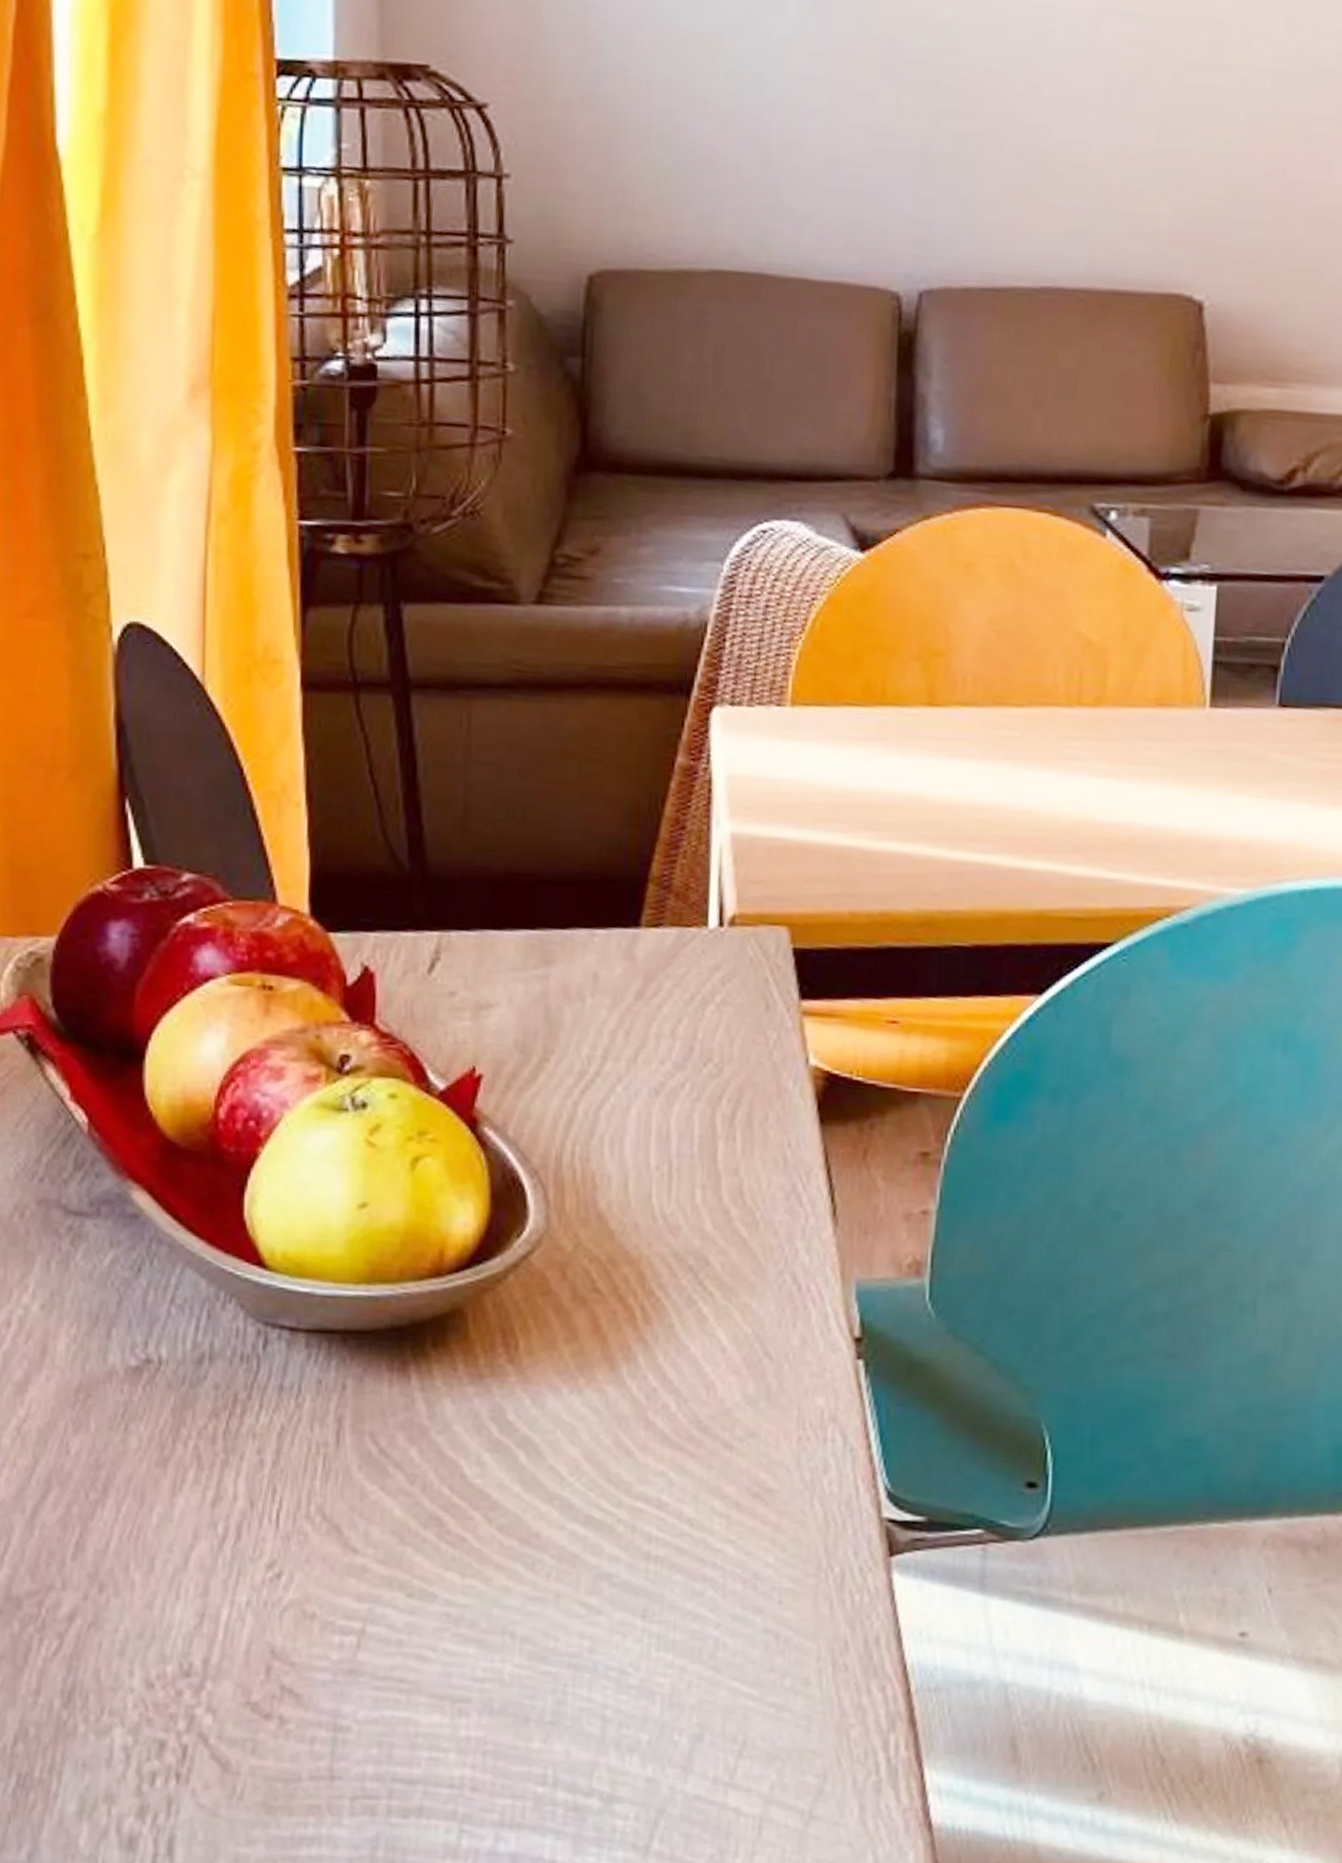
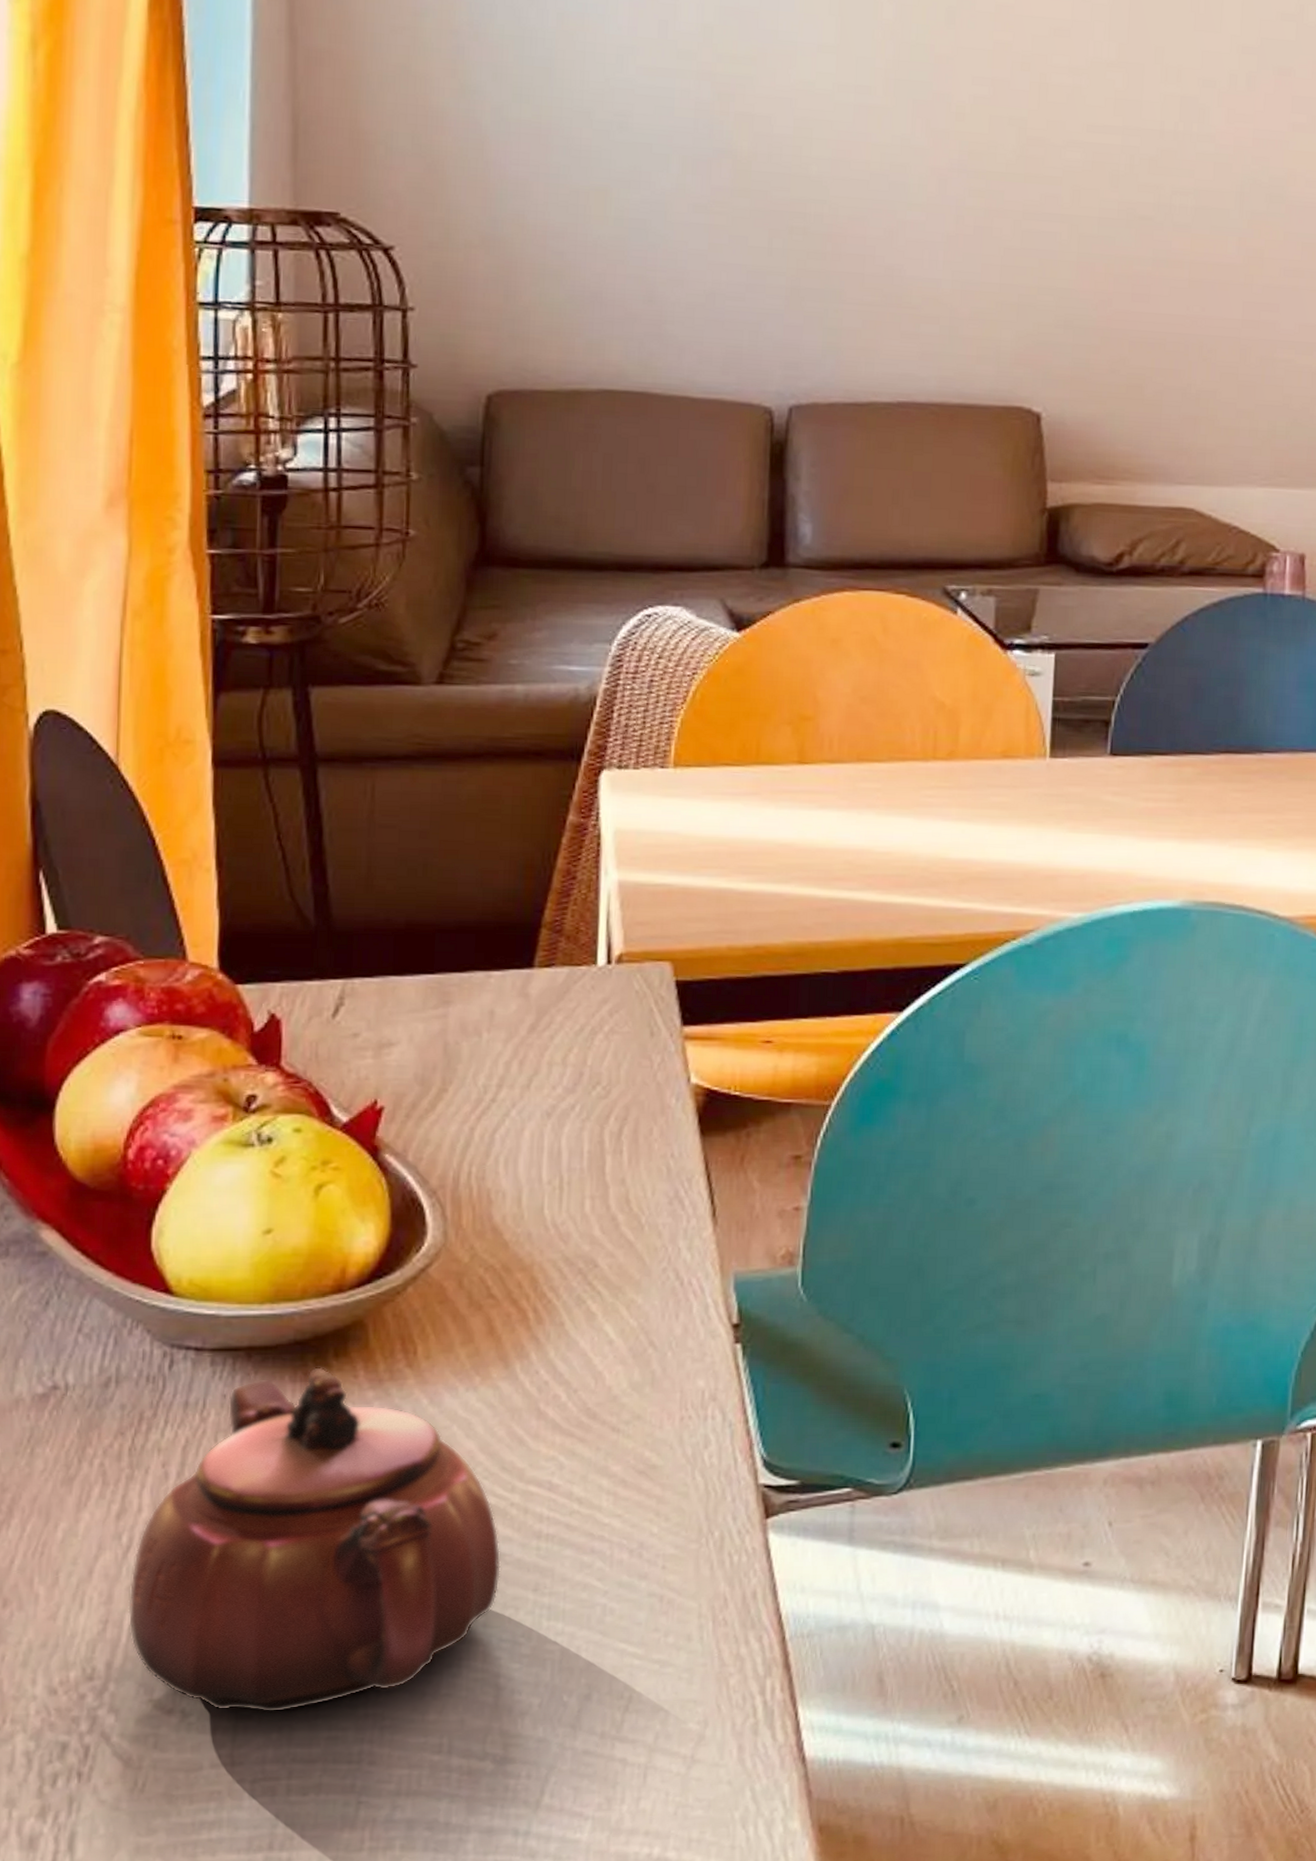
teapot: none [224,1357,608,1728] -> present [128,1367,501,1713]

